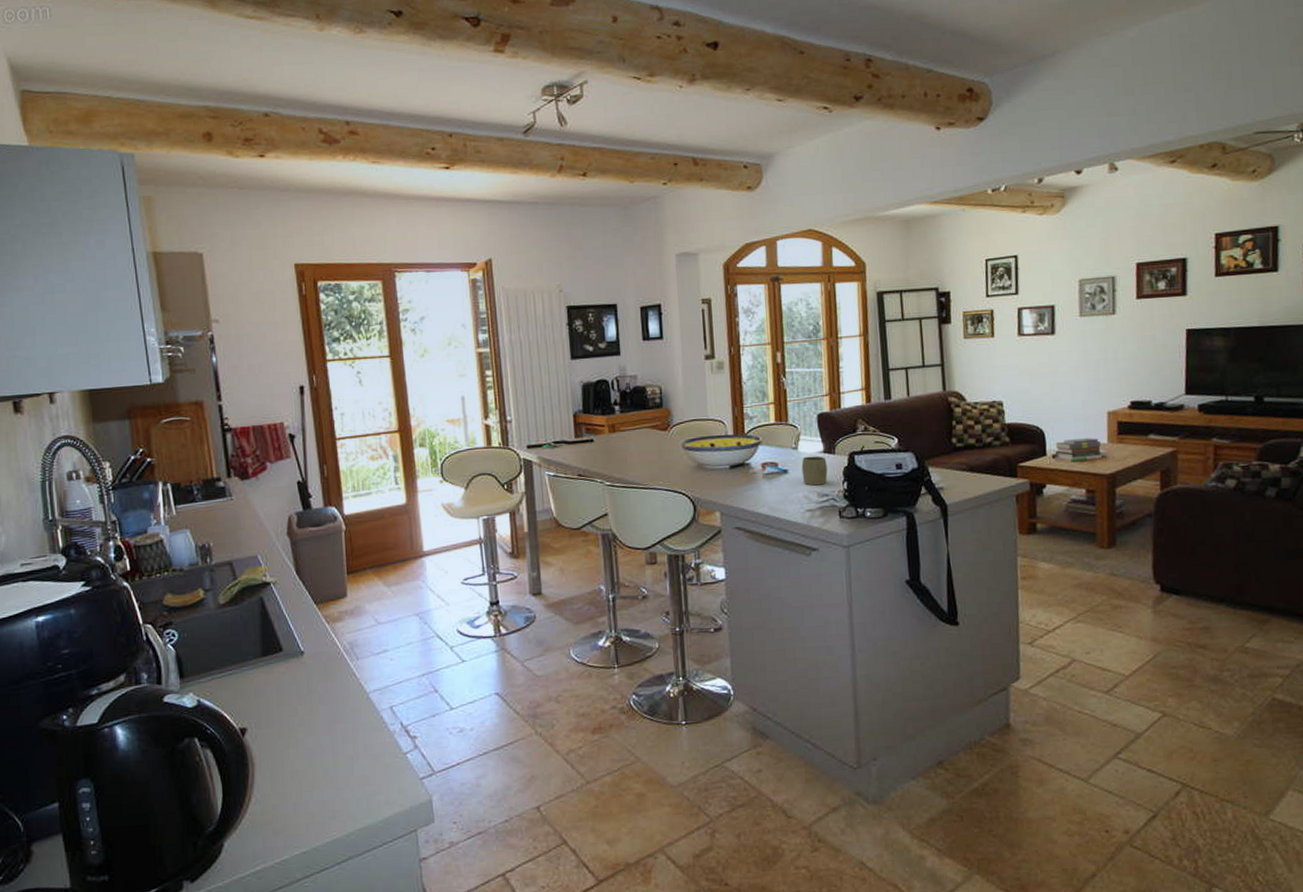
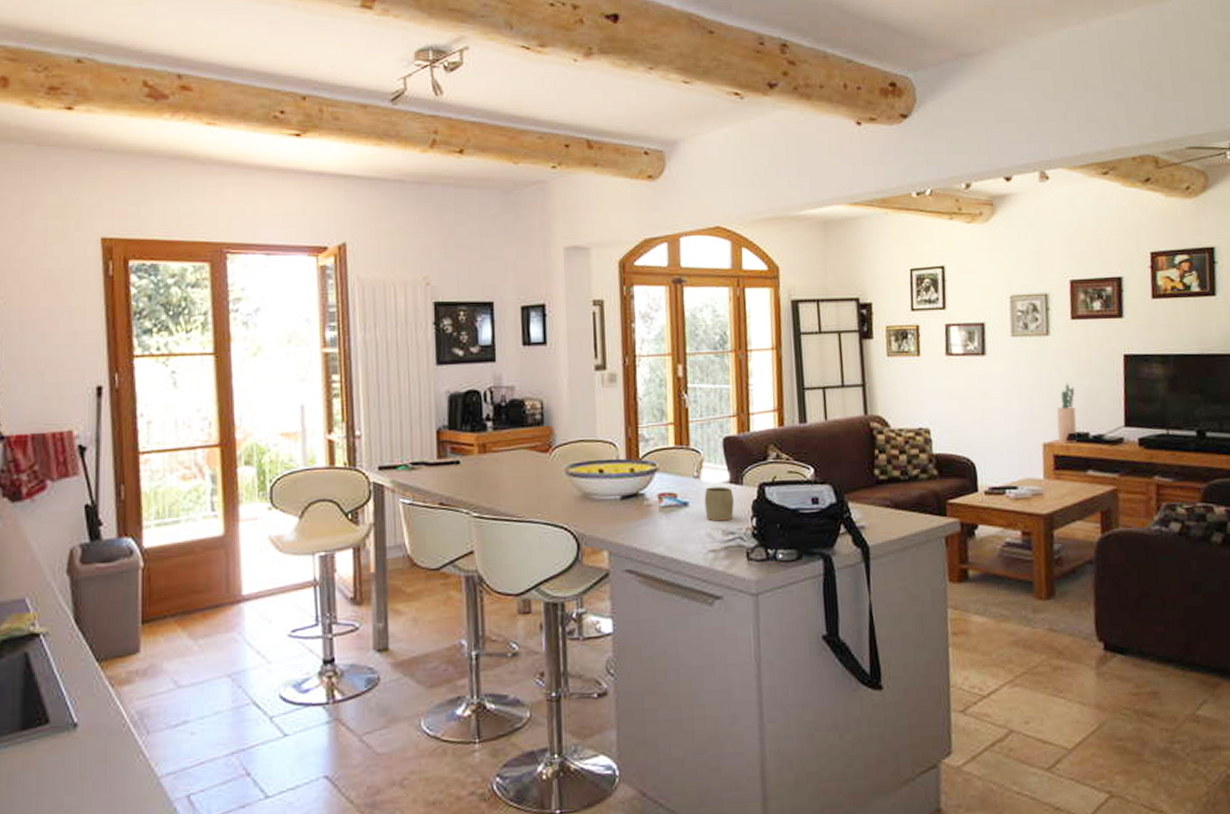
books: present [1055,437,1103,464] -> none [987,472,1039,502]
vase: none [1120,356,1140,413] -> present [1056,382,1077,445]

